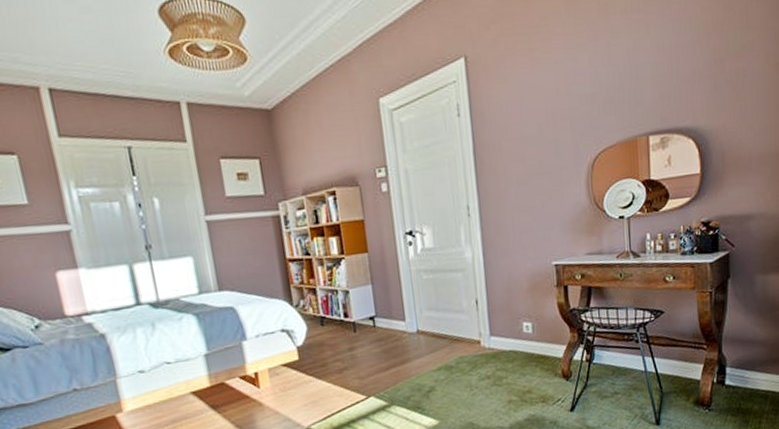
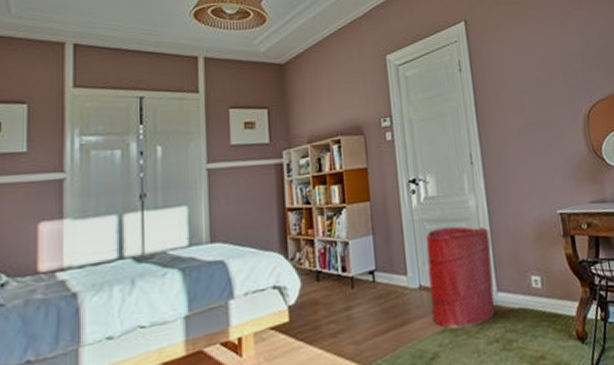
laundry hamper: none [423,276,488,368] -> present [426,226,495,329]

